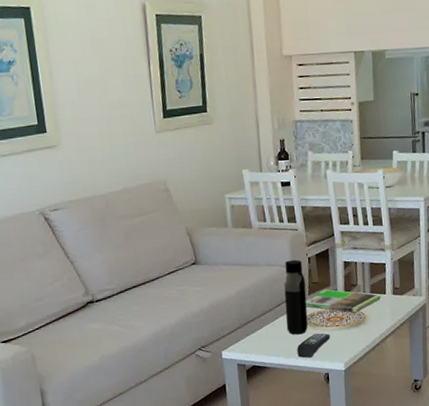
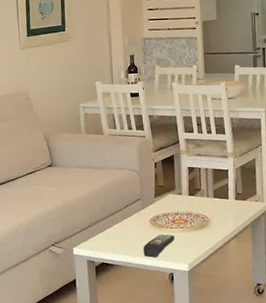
water bottle: present [283,259,308,335] -> none [131,164,154,235]
magazine: present [305,289,381,313] -> none [151,193,224,216]

